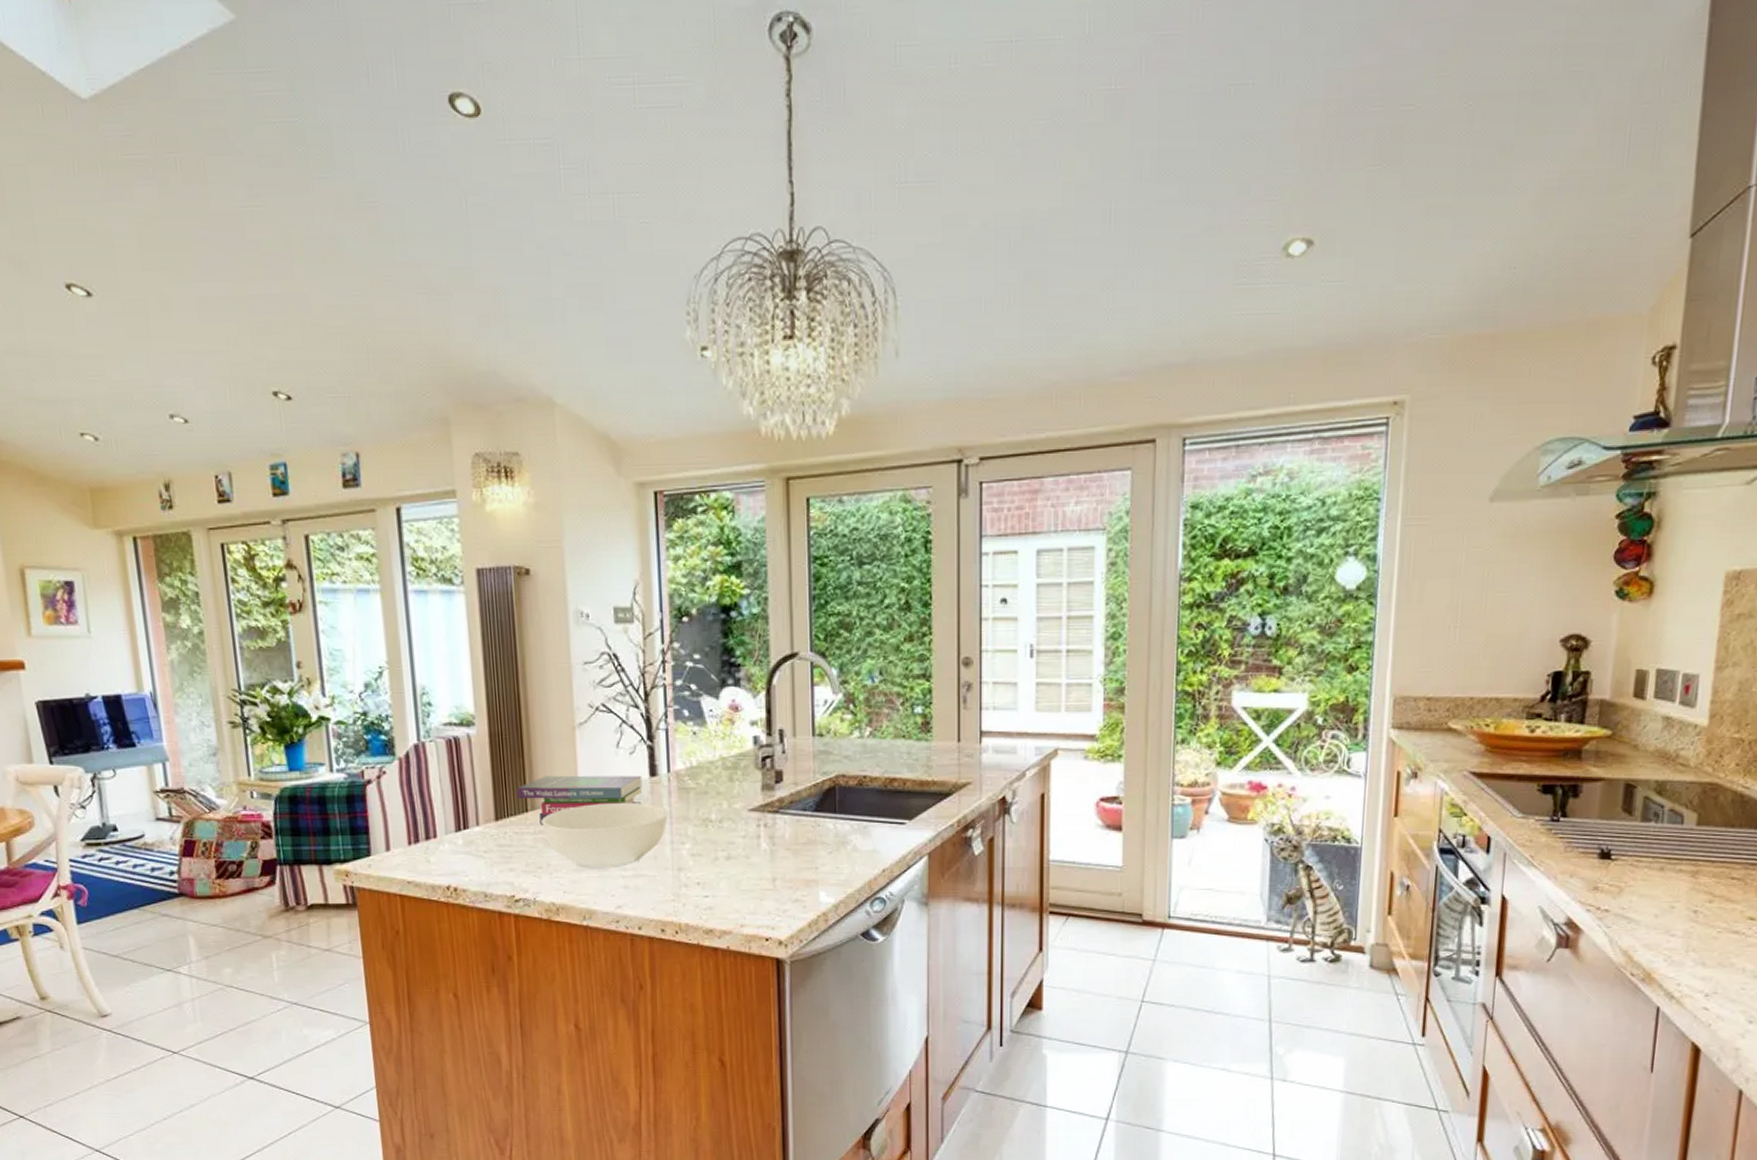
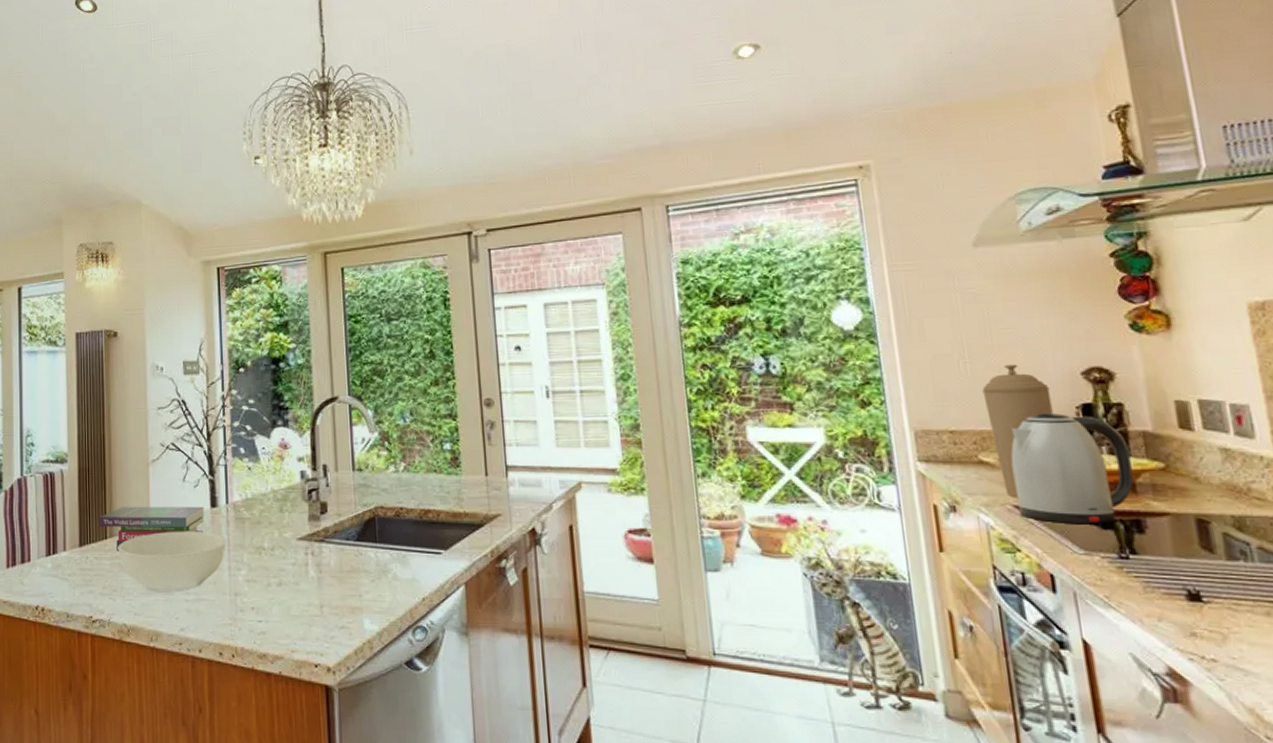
canister: none [1465,630,1528,765] -> present [982,364,1053,499]
kettle: none [1473,680,1585,790] -> present [1010,412,1134,525]

